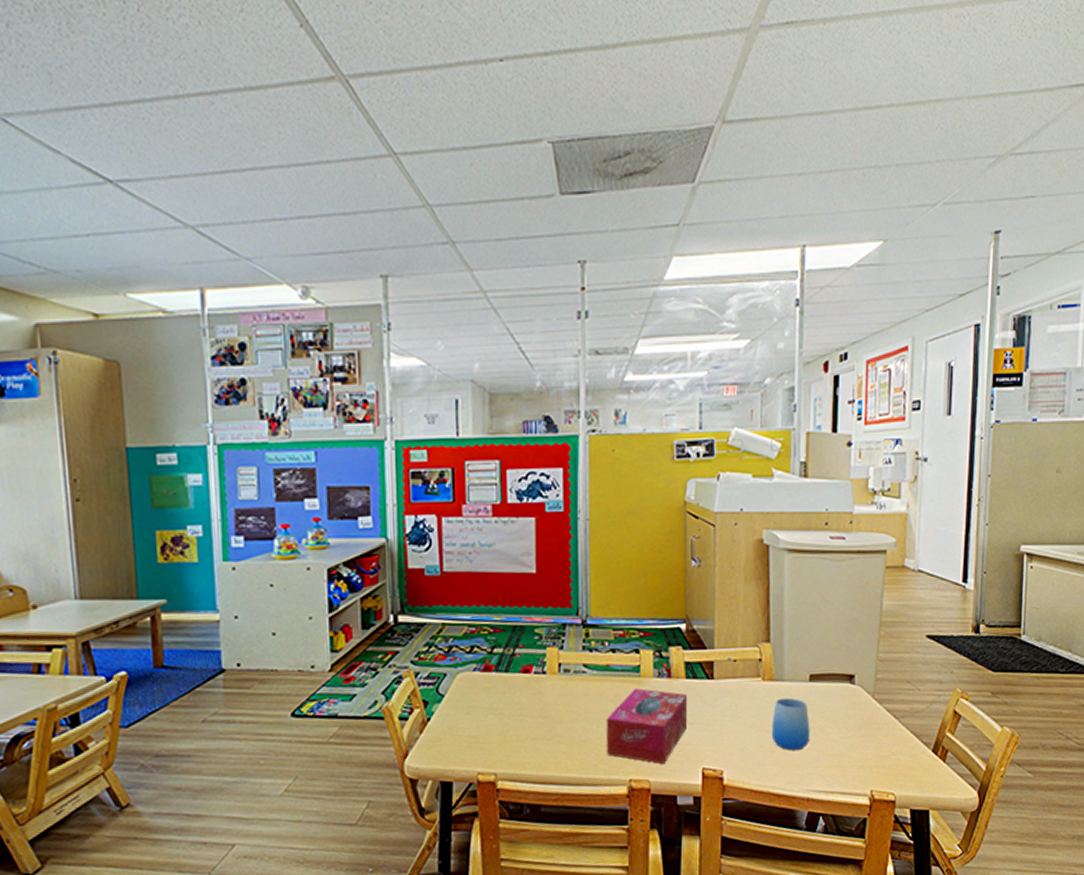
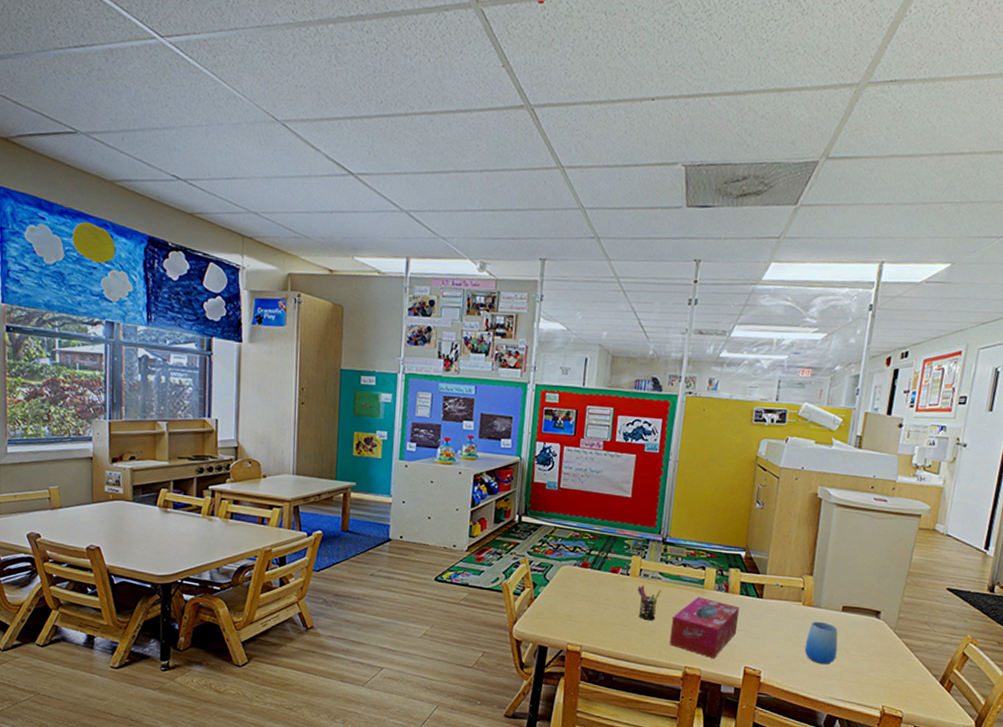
pen holder: none [558,683,589,728] -> present [637,585,661,620]

